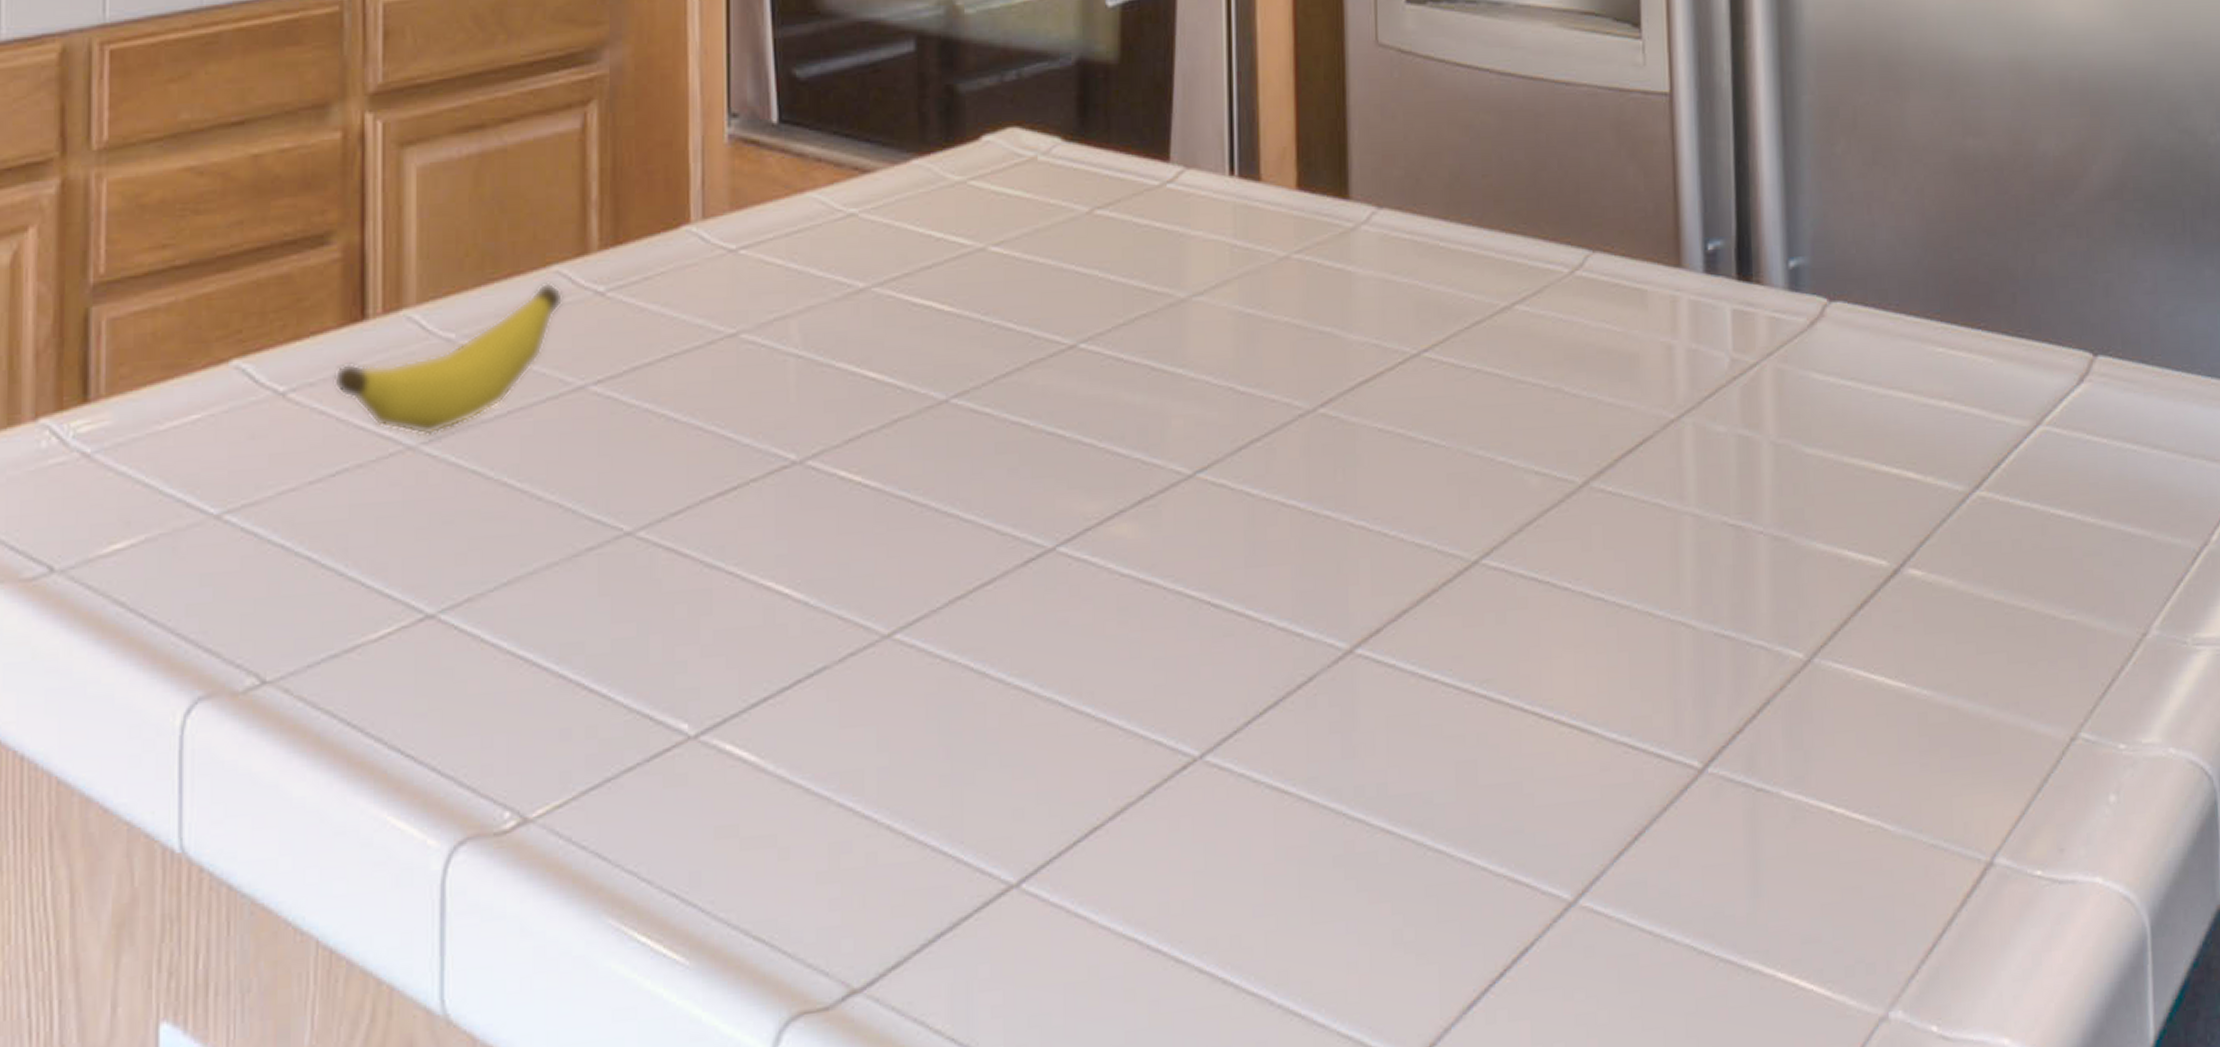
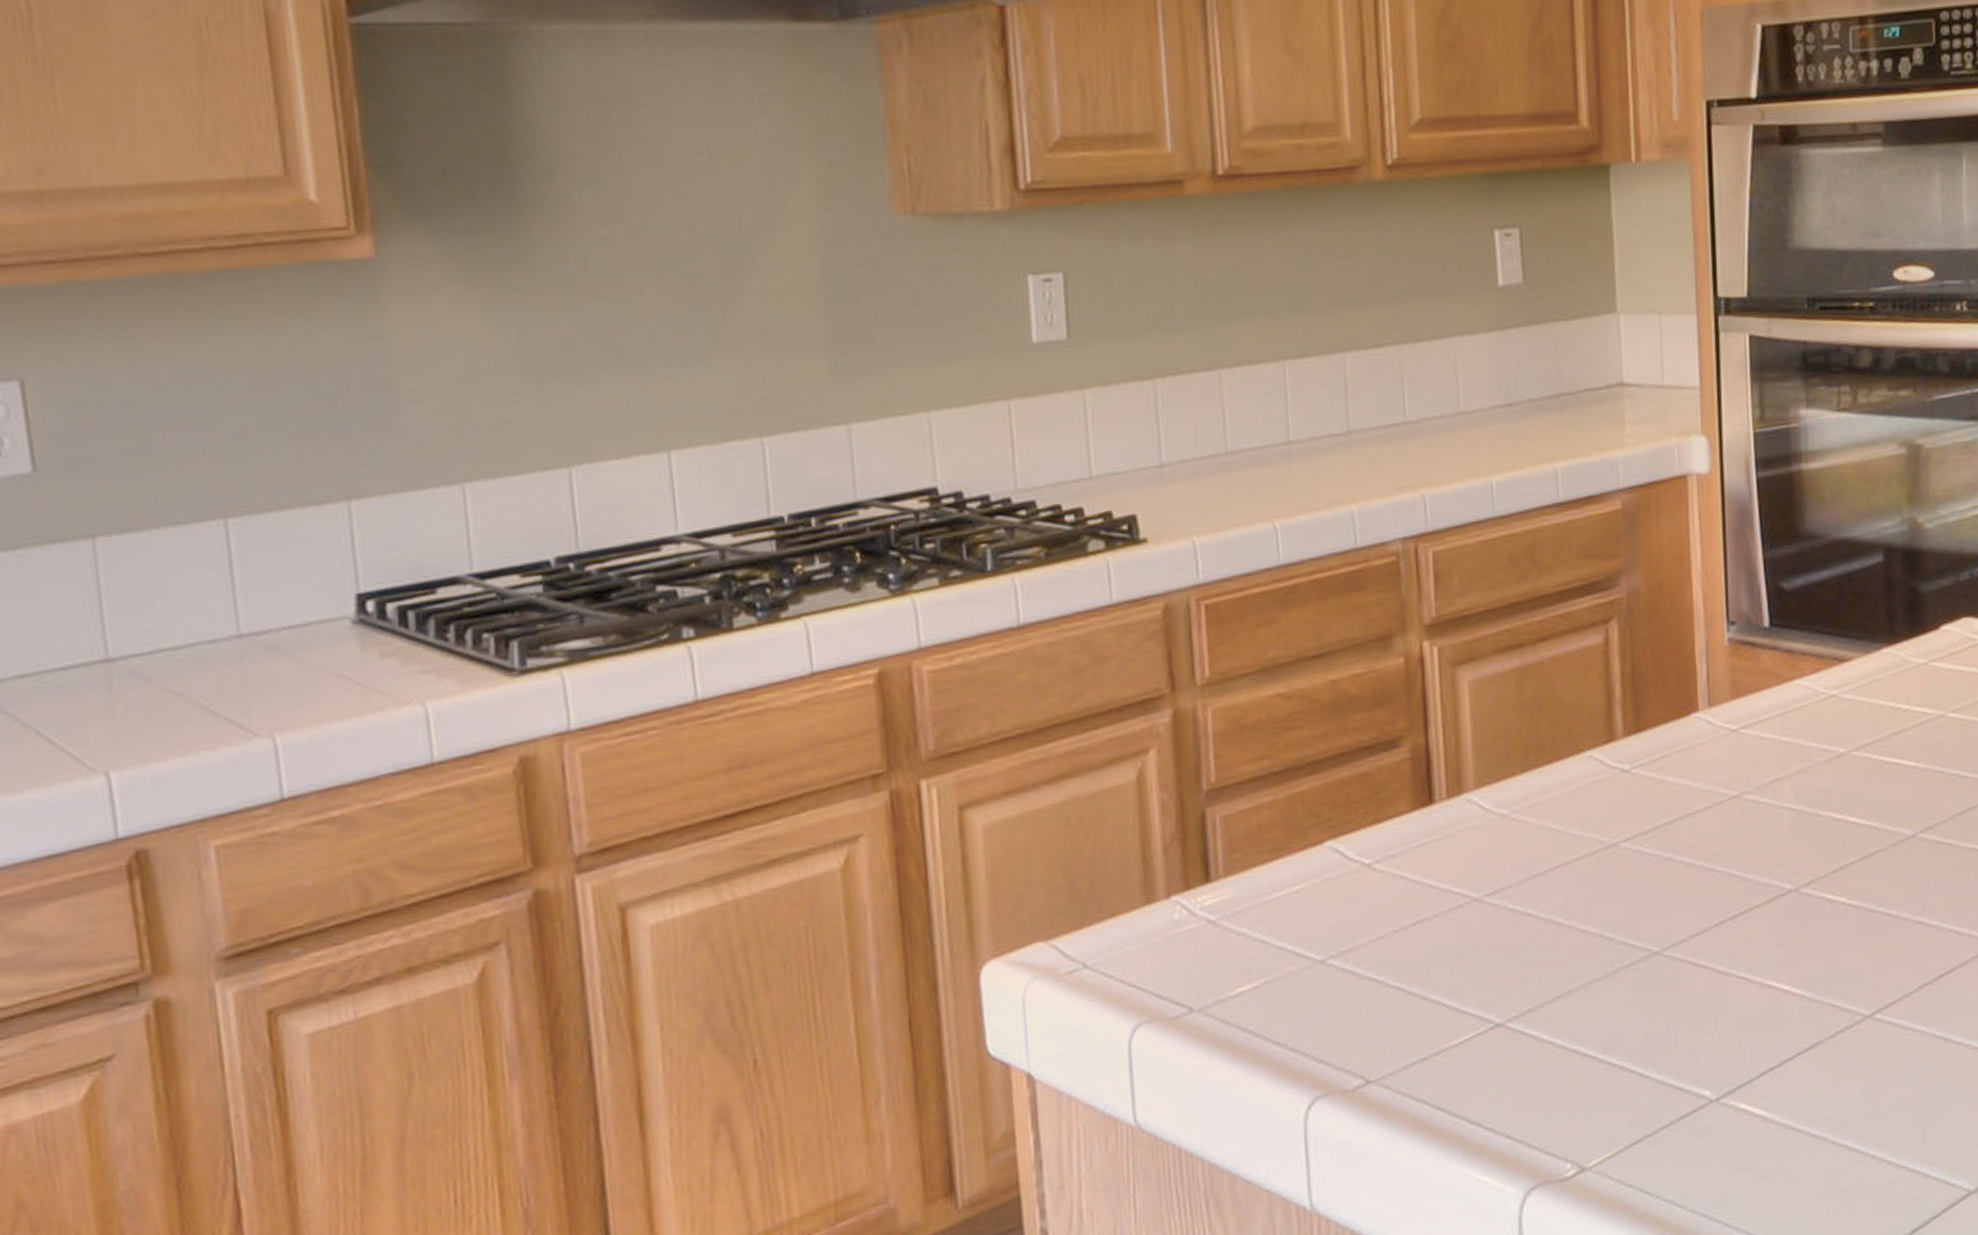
banana: present [333,282,564,435] -> none [1409,764,1596,890]

